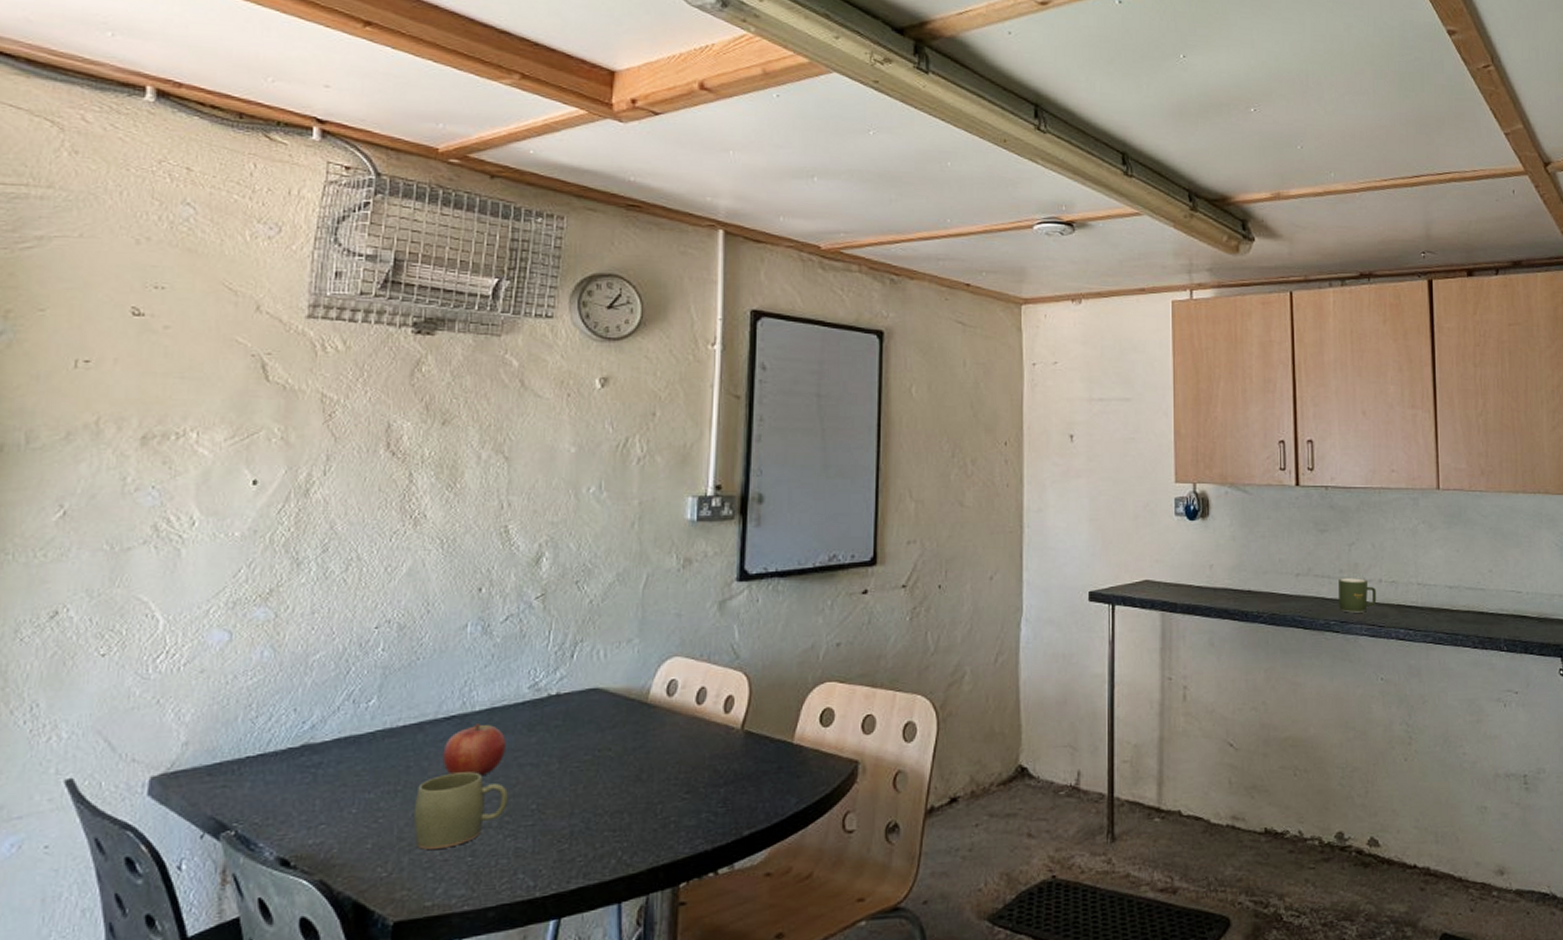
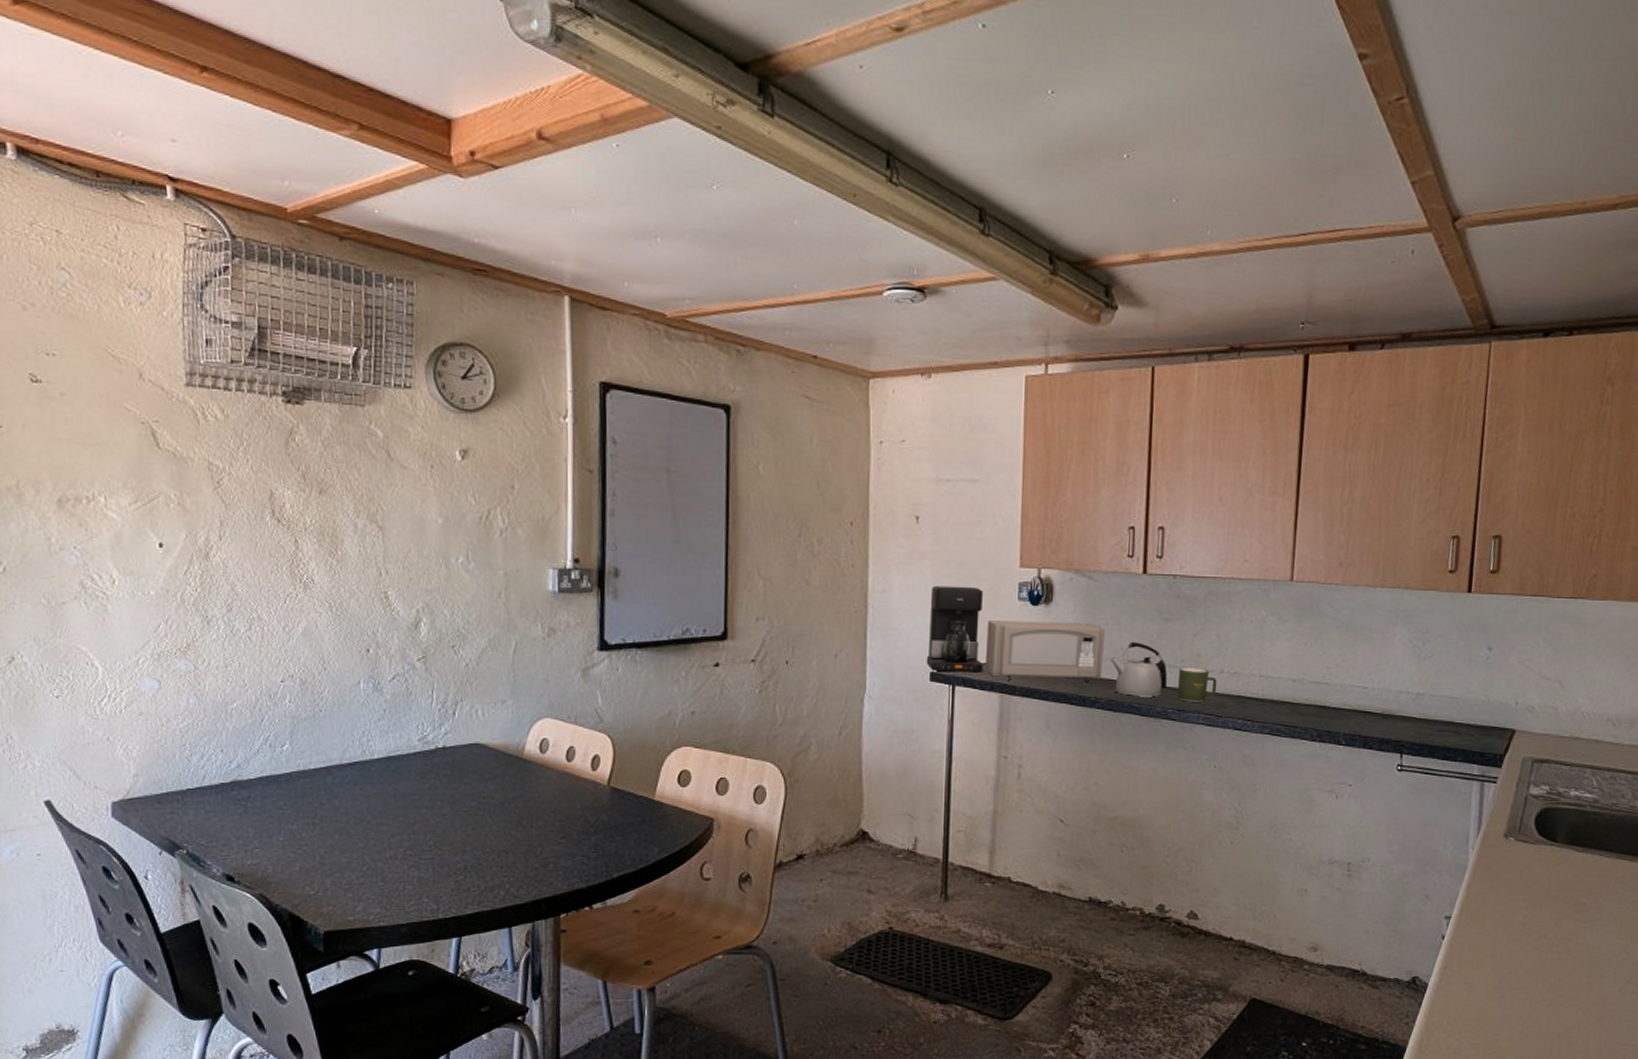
mug: present [413,772,508,851] -> none [330,811,409,875]
fruit: present [442,722,506,776] -> none [350,769,403,815]
coffee maker: none [1084,503,1143,591] -> present [926,585,983,672]
microwave: none [1144,536,1263,597] -> present [984,621,1105,682]
kettle: none [1269,553,1327,611] -> present [1110,641,1167,699]

